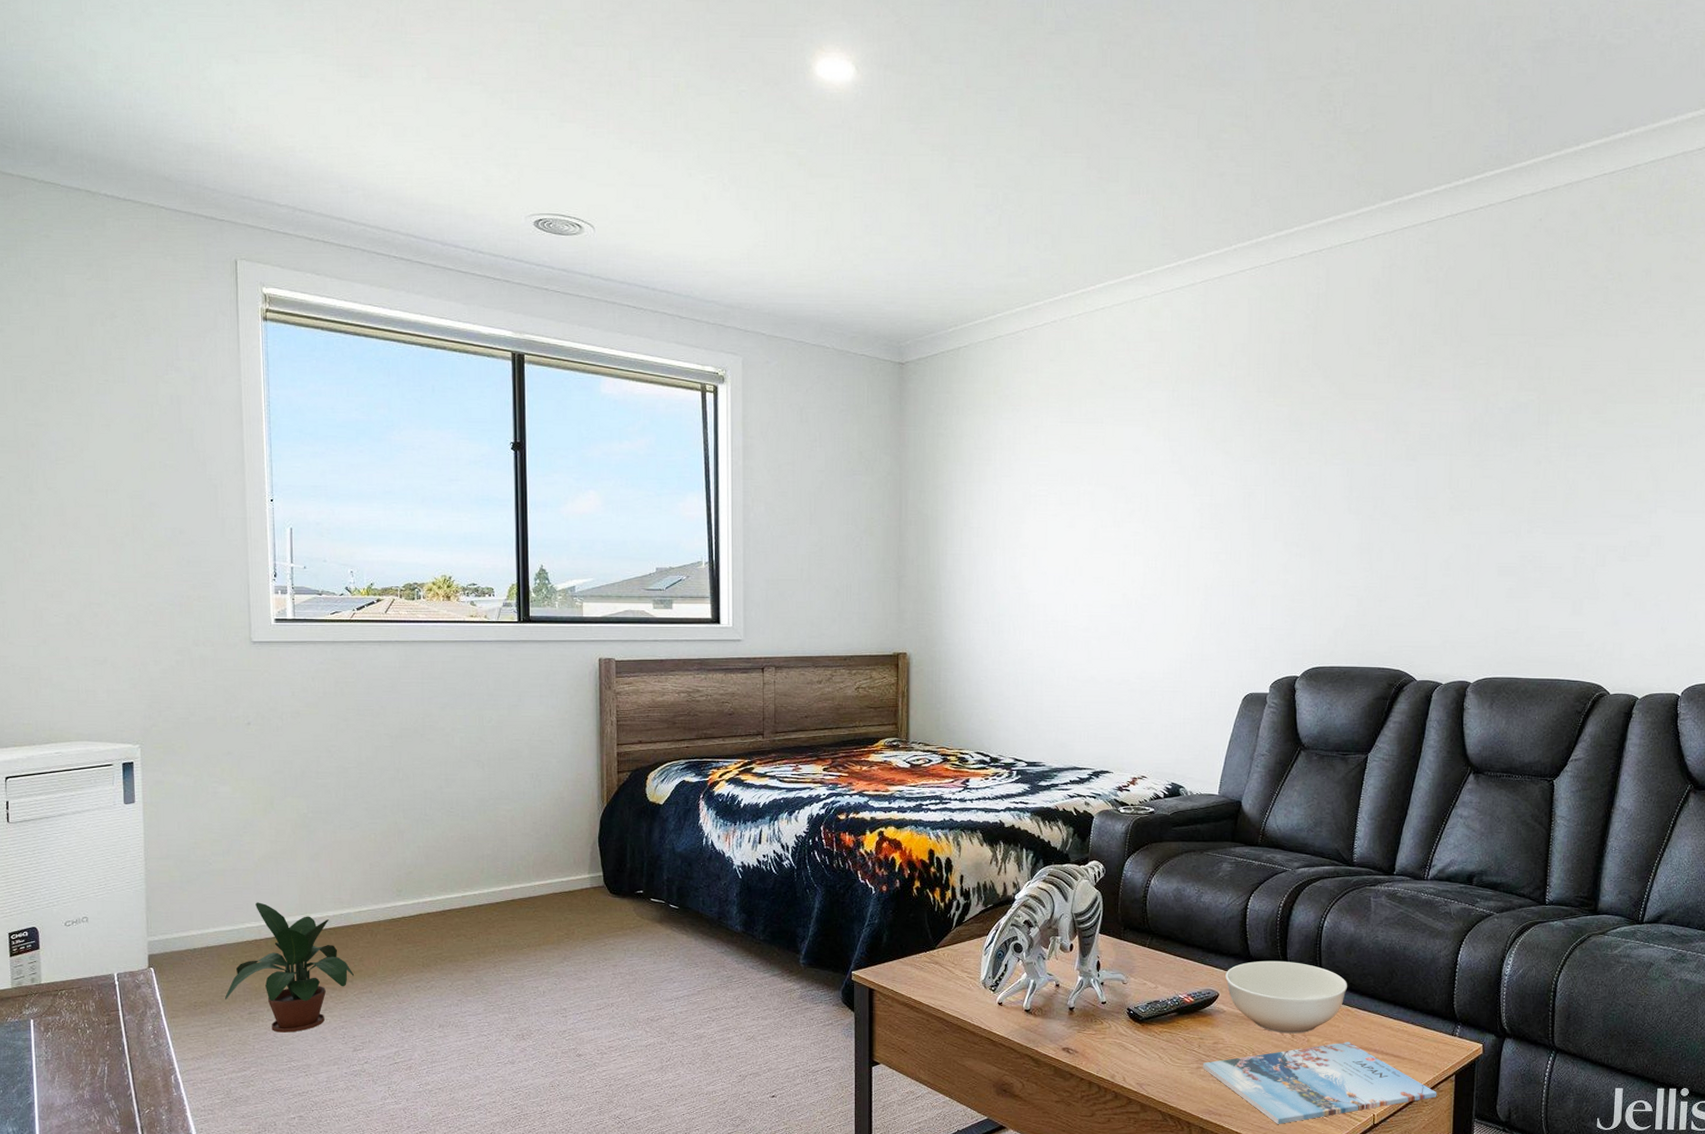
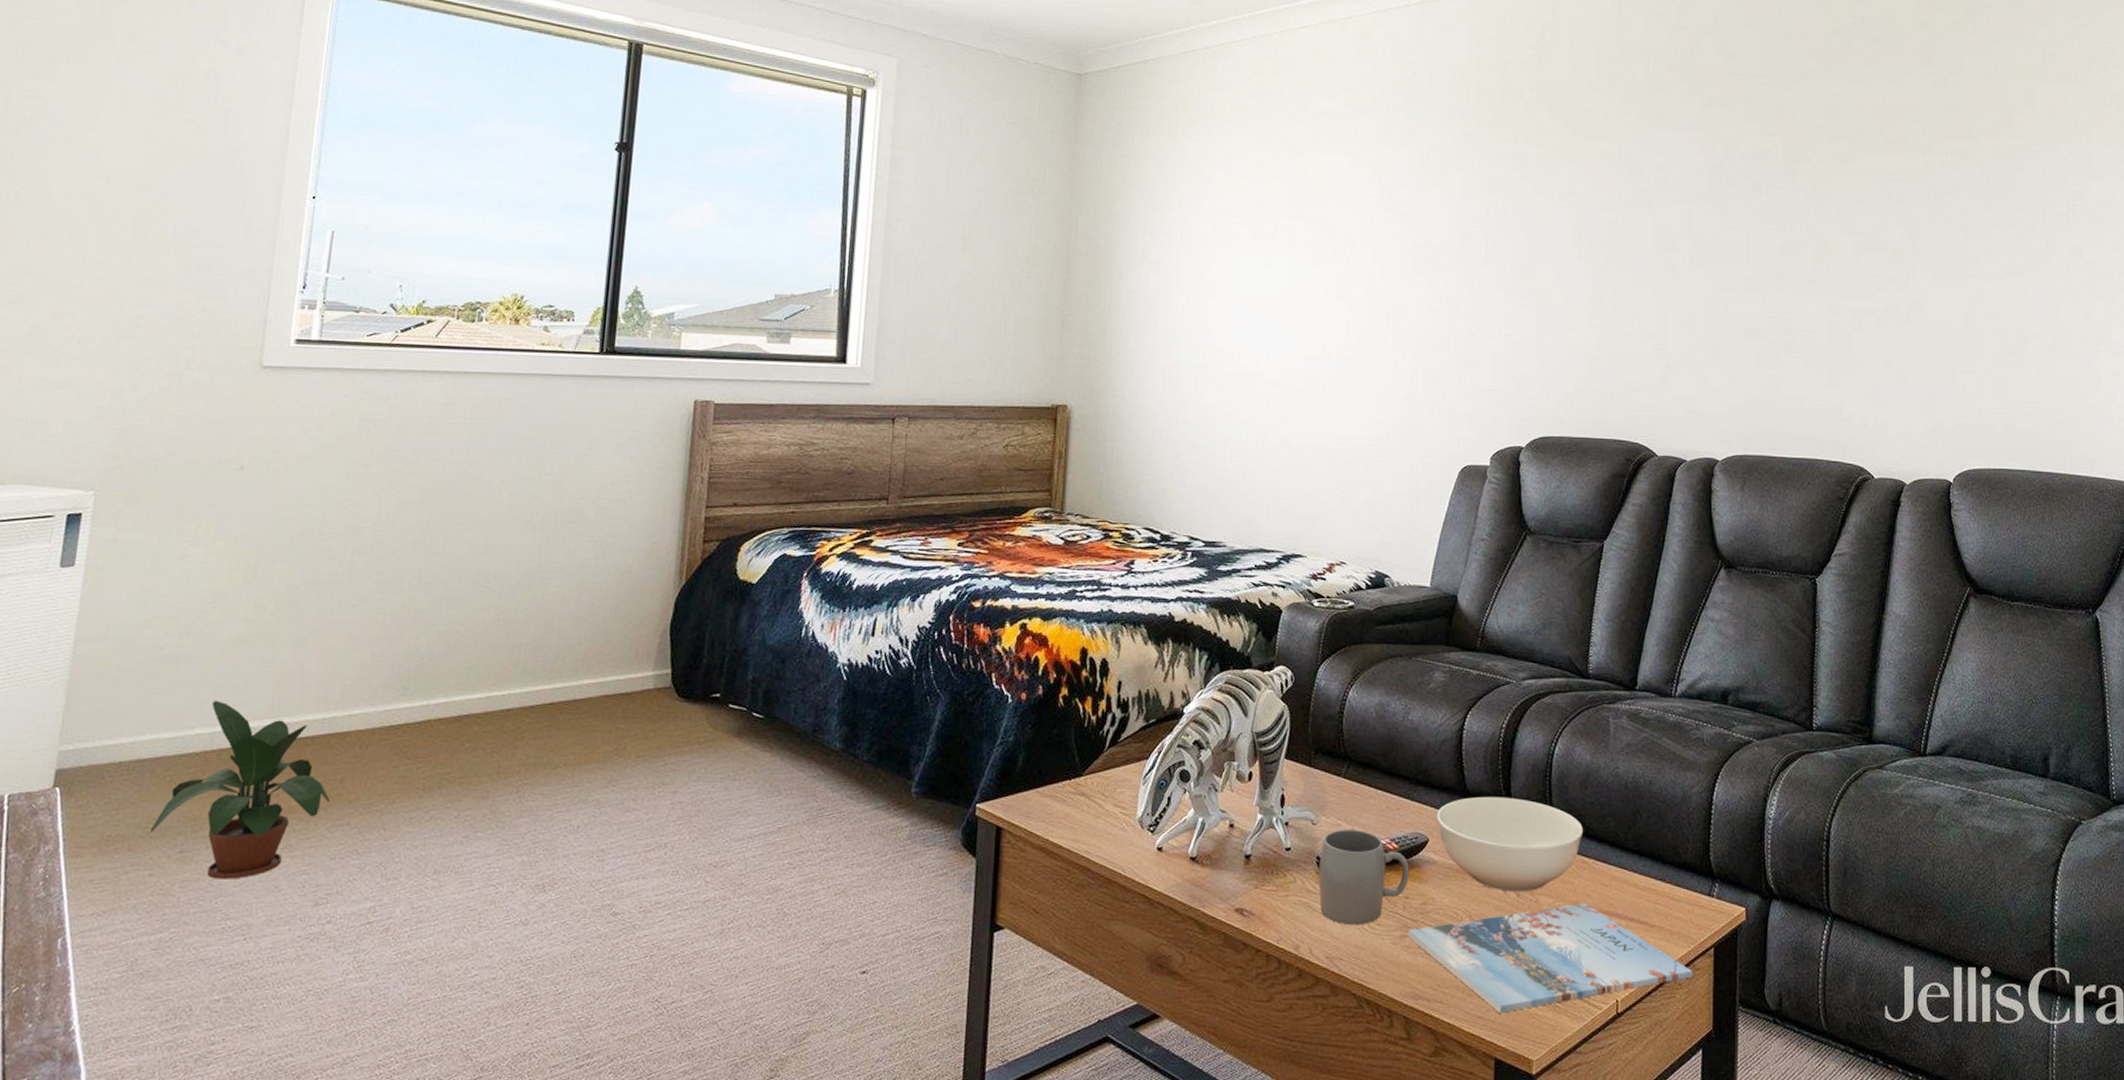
mug: none [1129,987,1203,1060] -> present [1318,829,1409,925]

